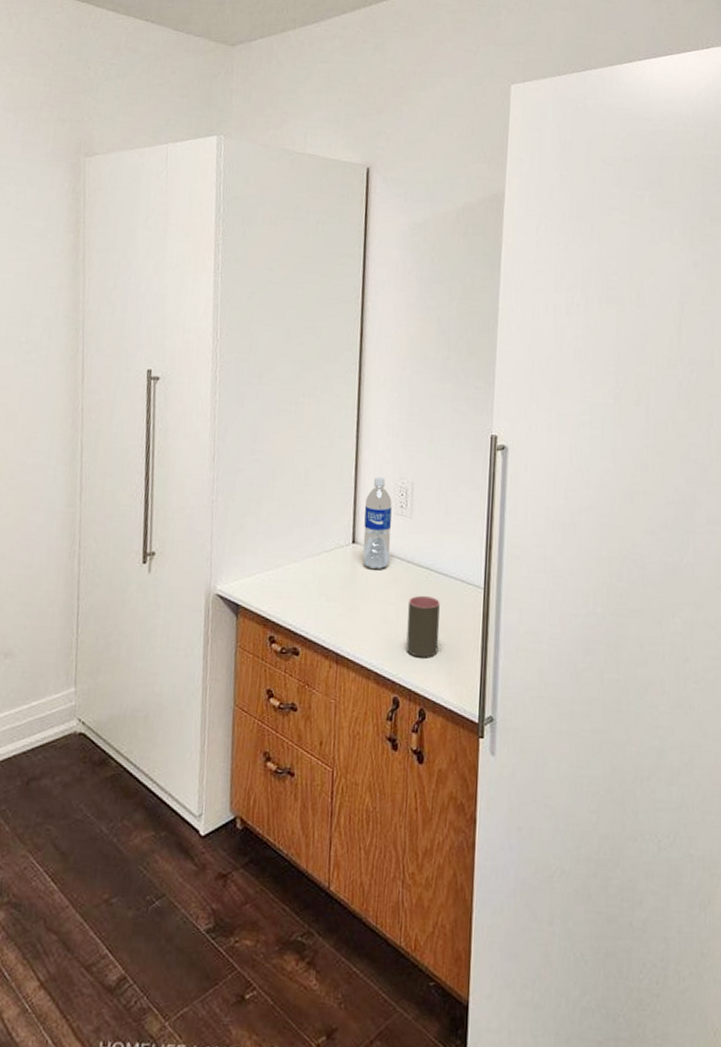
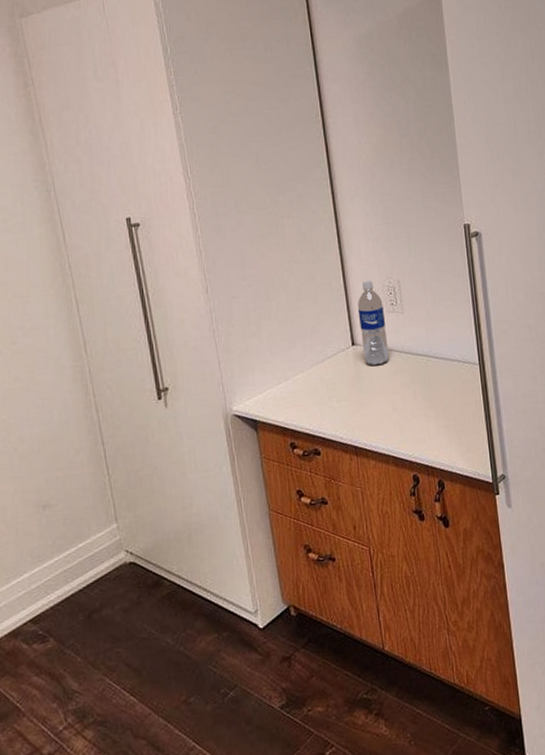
cup: present [406,595,440,658] -> none [412,379,447,436]

